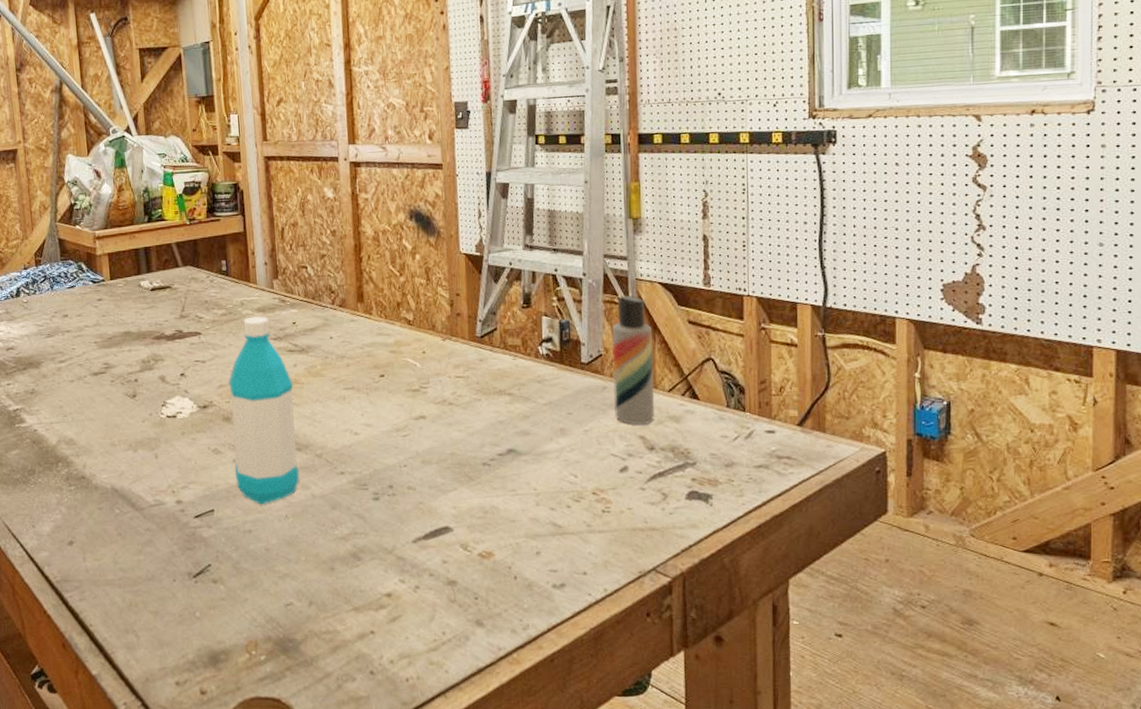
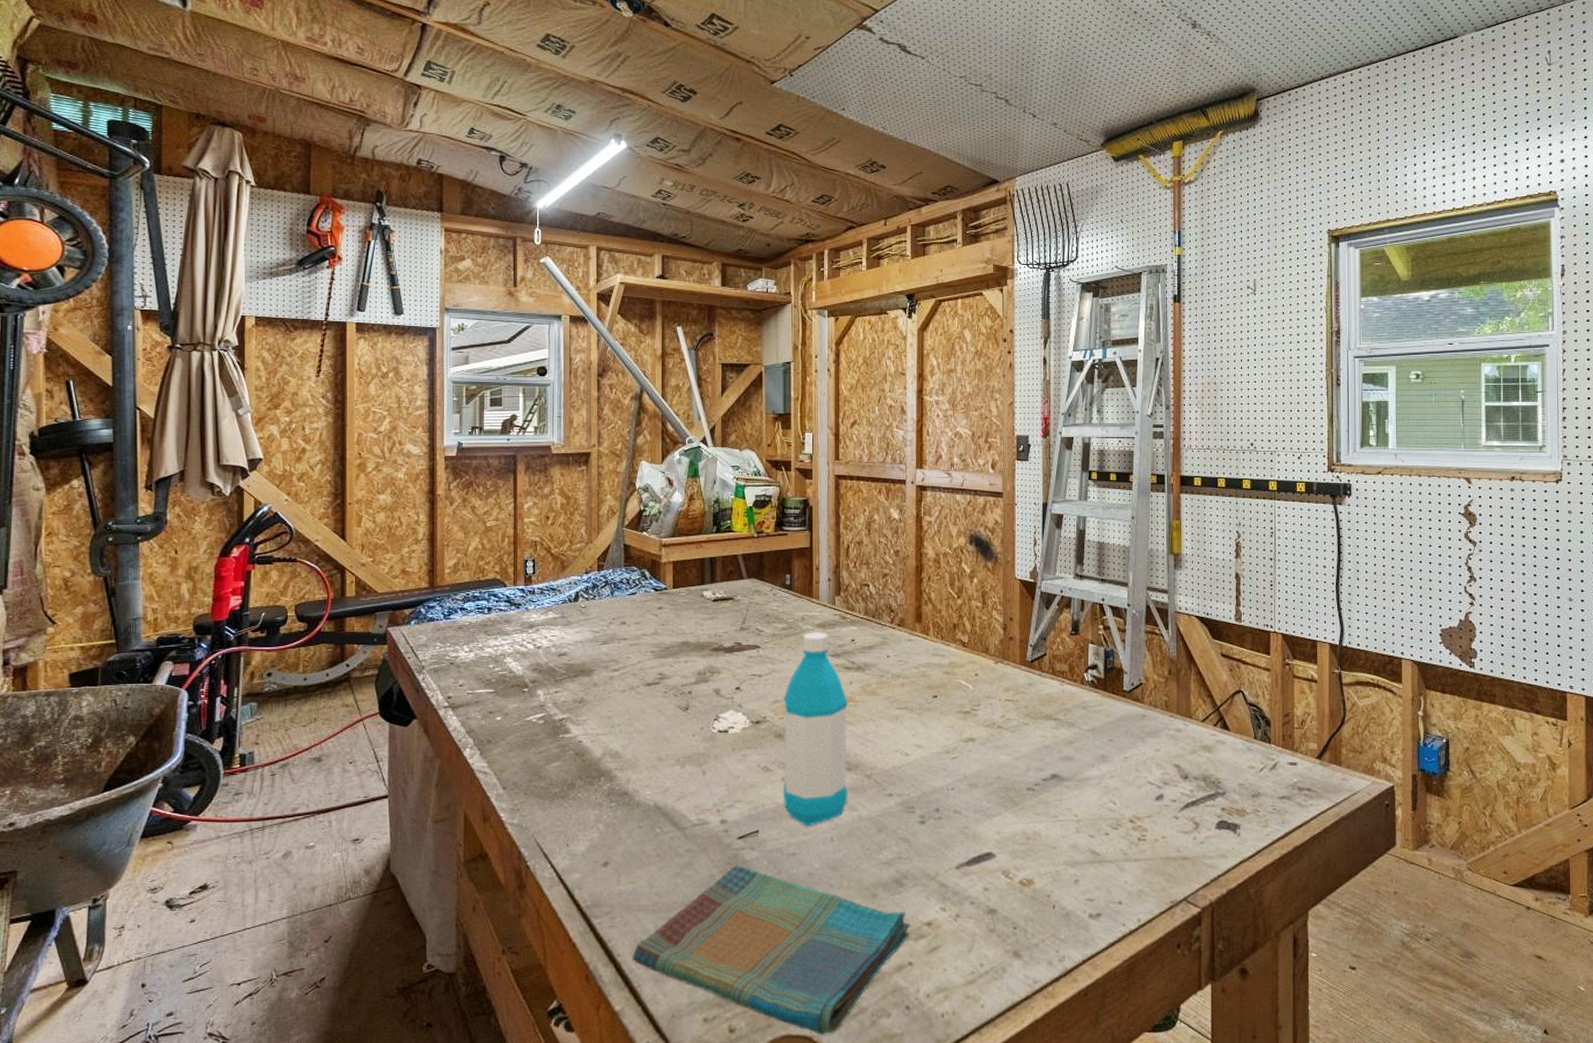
dish towel: none [104,542,370,697] -> present [632,865,911,1035]
lotion bottle: present [612,295,654,425] -> none [1152,626,1189,754]

